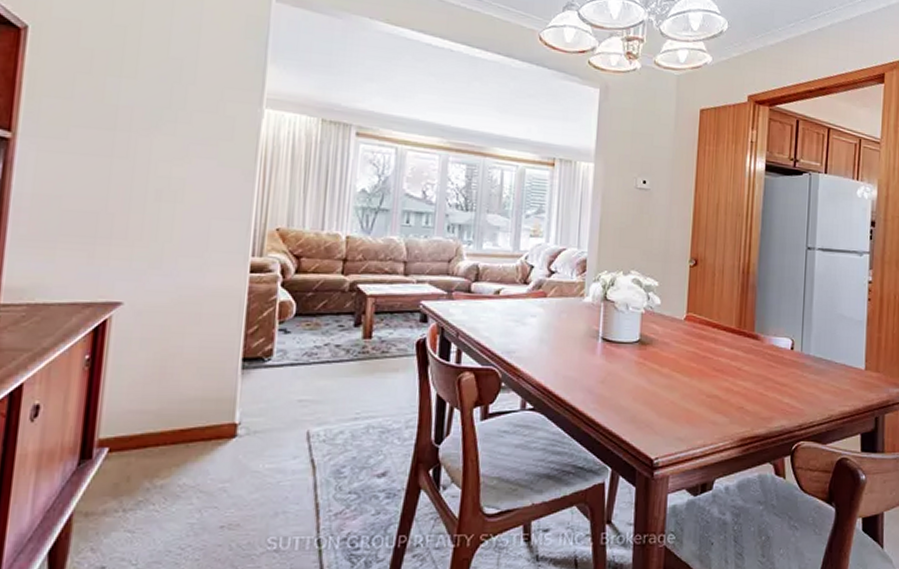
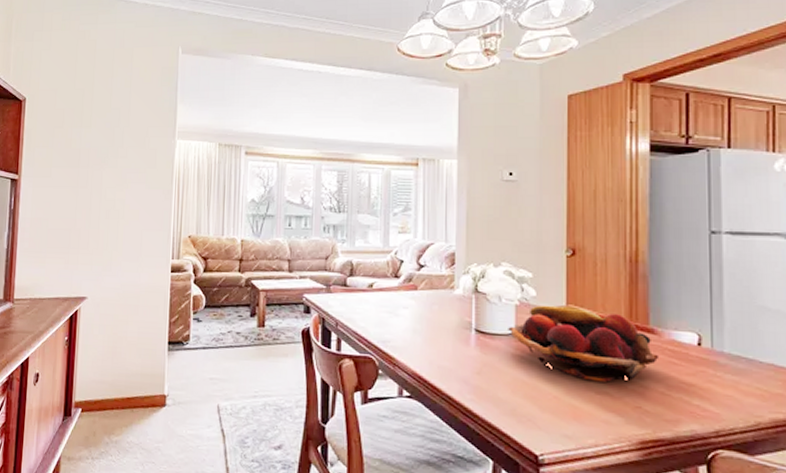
fruit basket: none [633,313,761,386] -> present [508,305,660,382]

